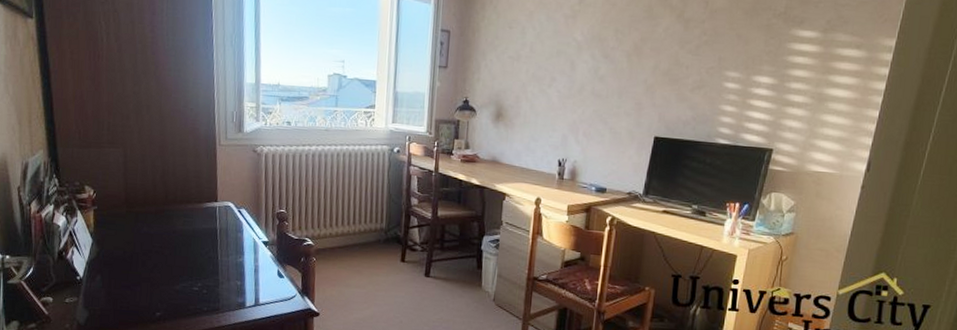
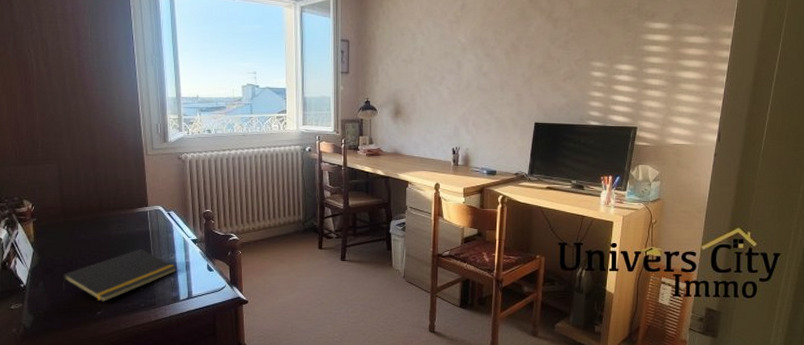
notepad: none [121,247,246,303] -> present [63,248,178,302]

